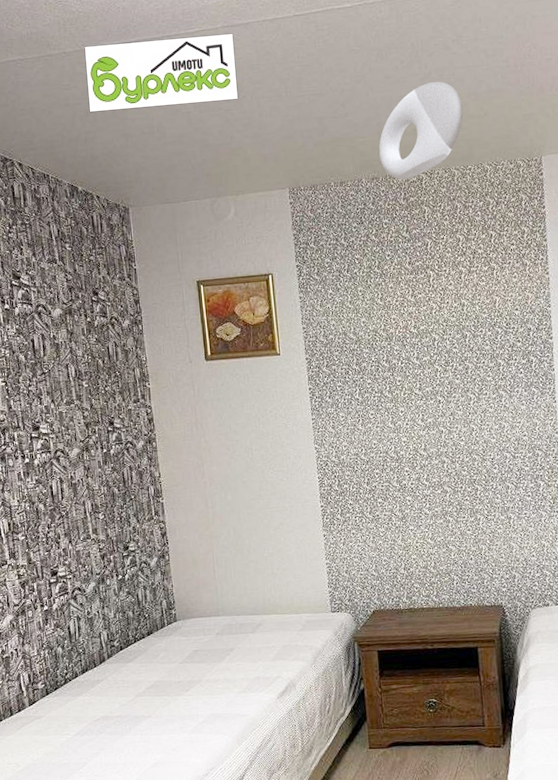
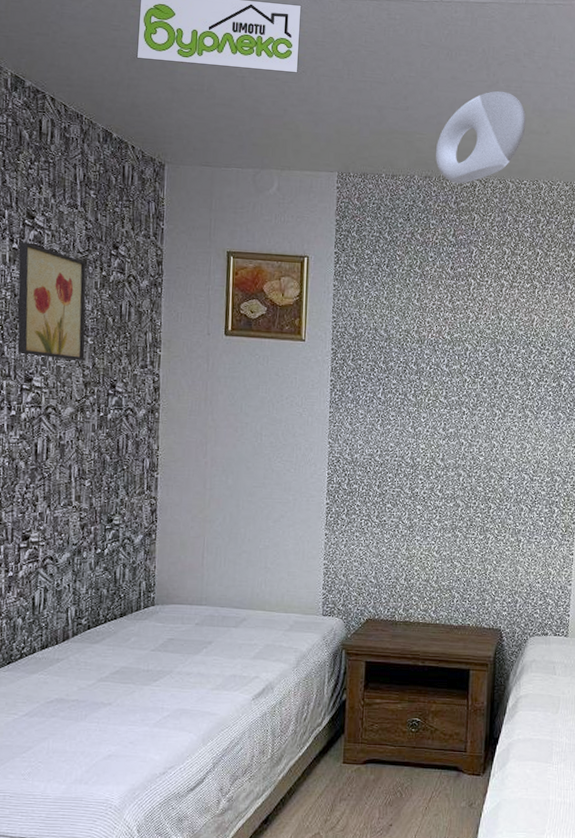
wall art: none [10,301,83,406] -> present [17,242,87,361]

